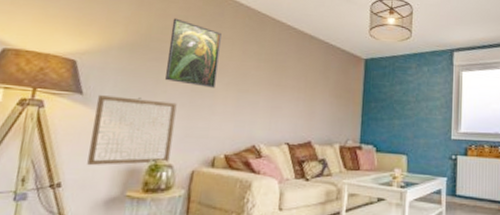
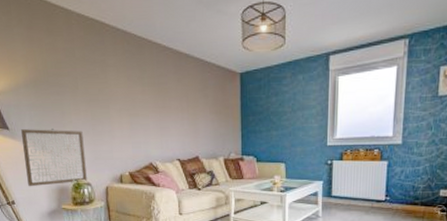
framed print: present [165,18,222,88] -> none [62,51,110,115]

